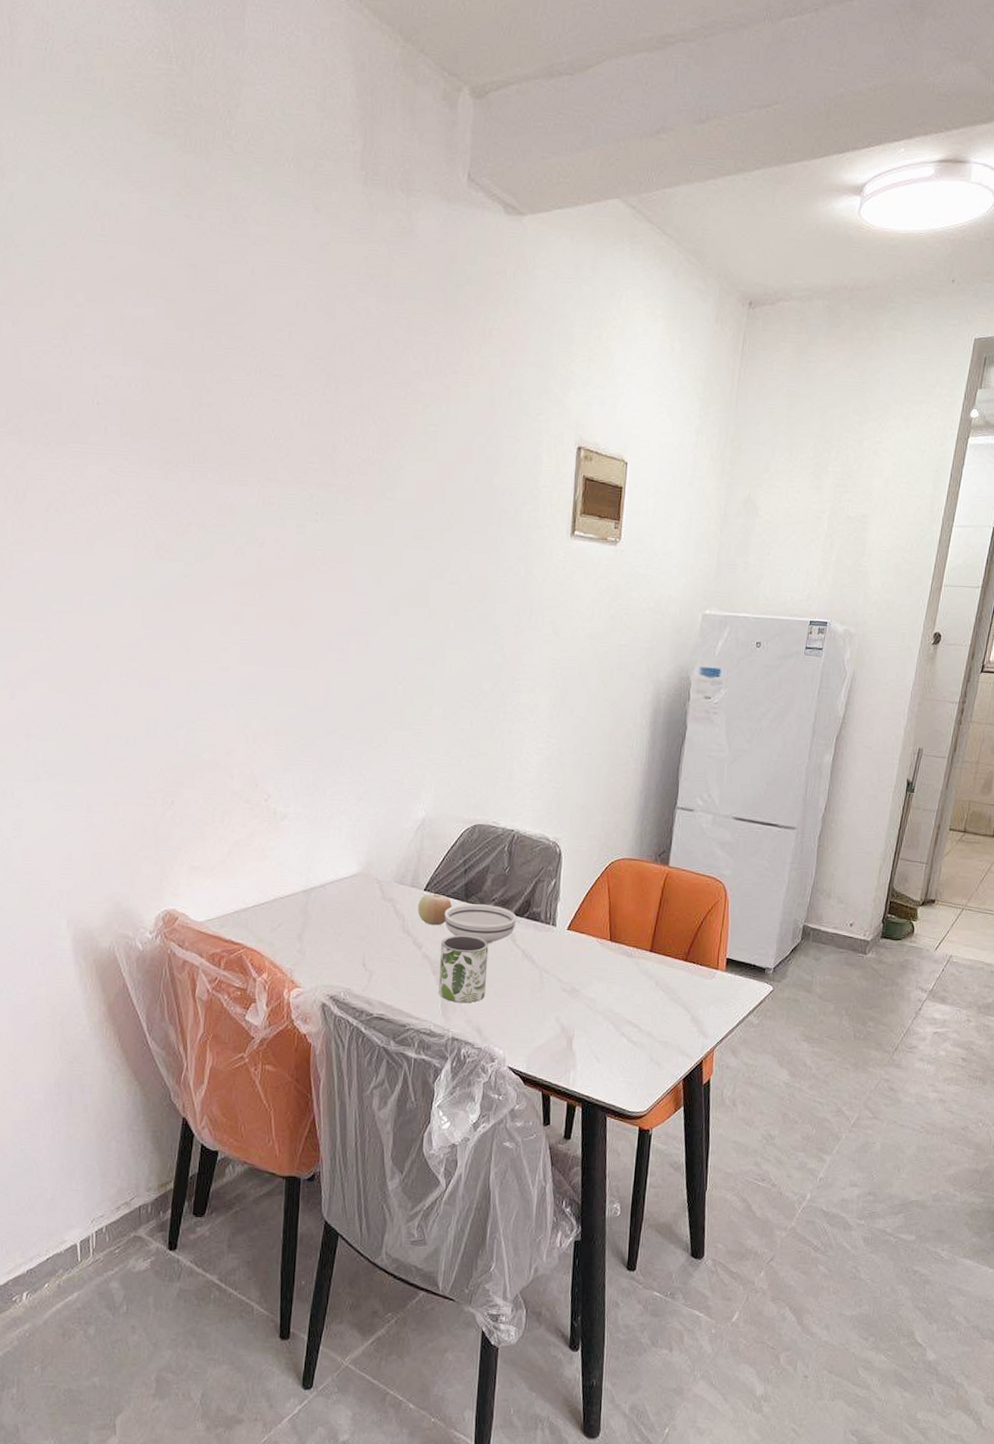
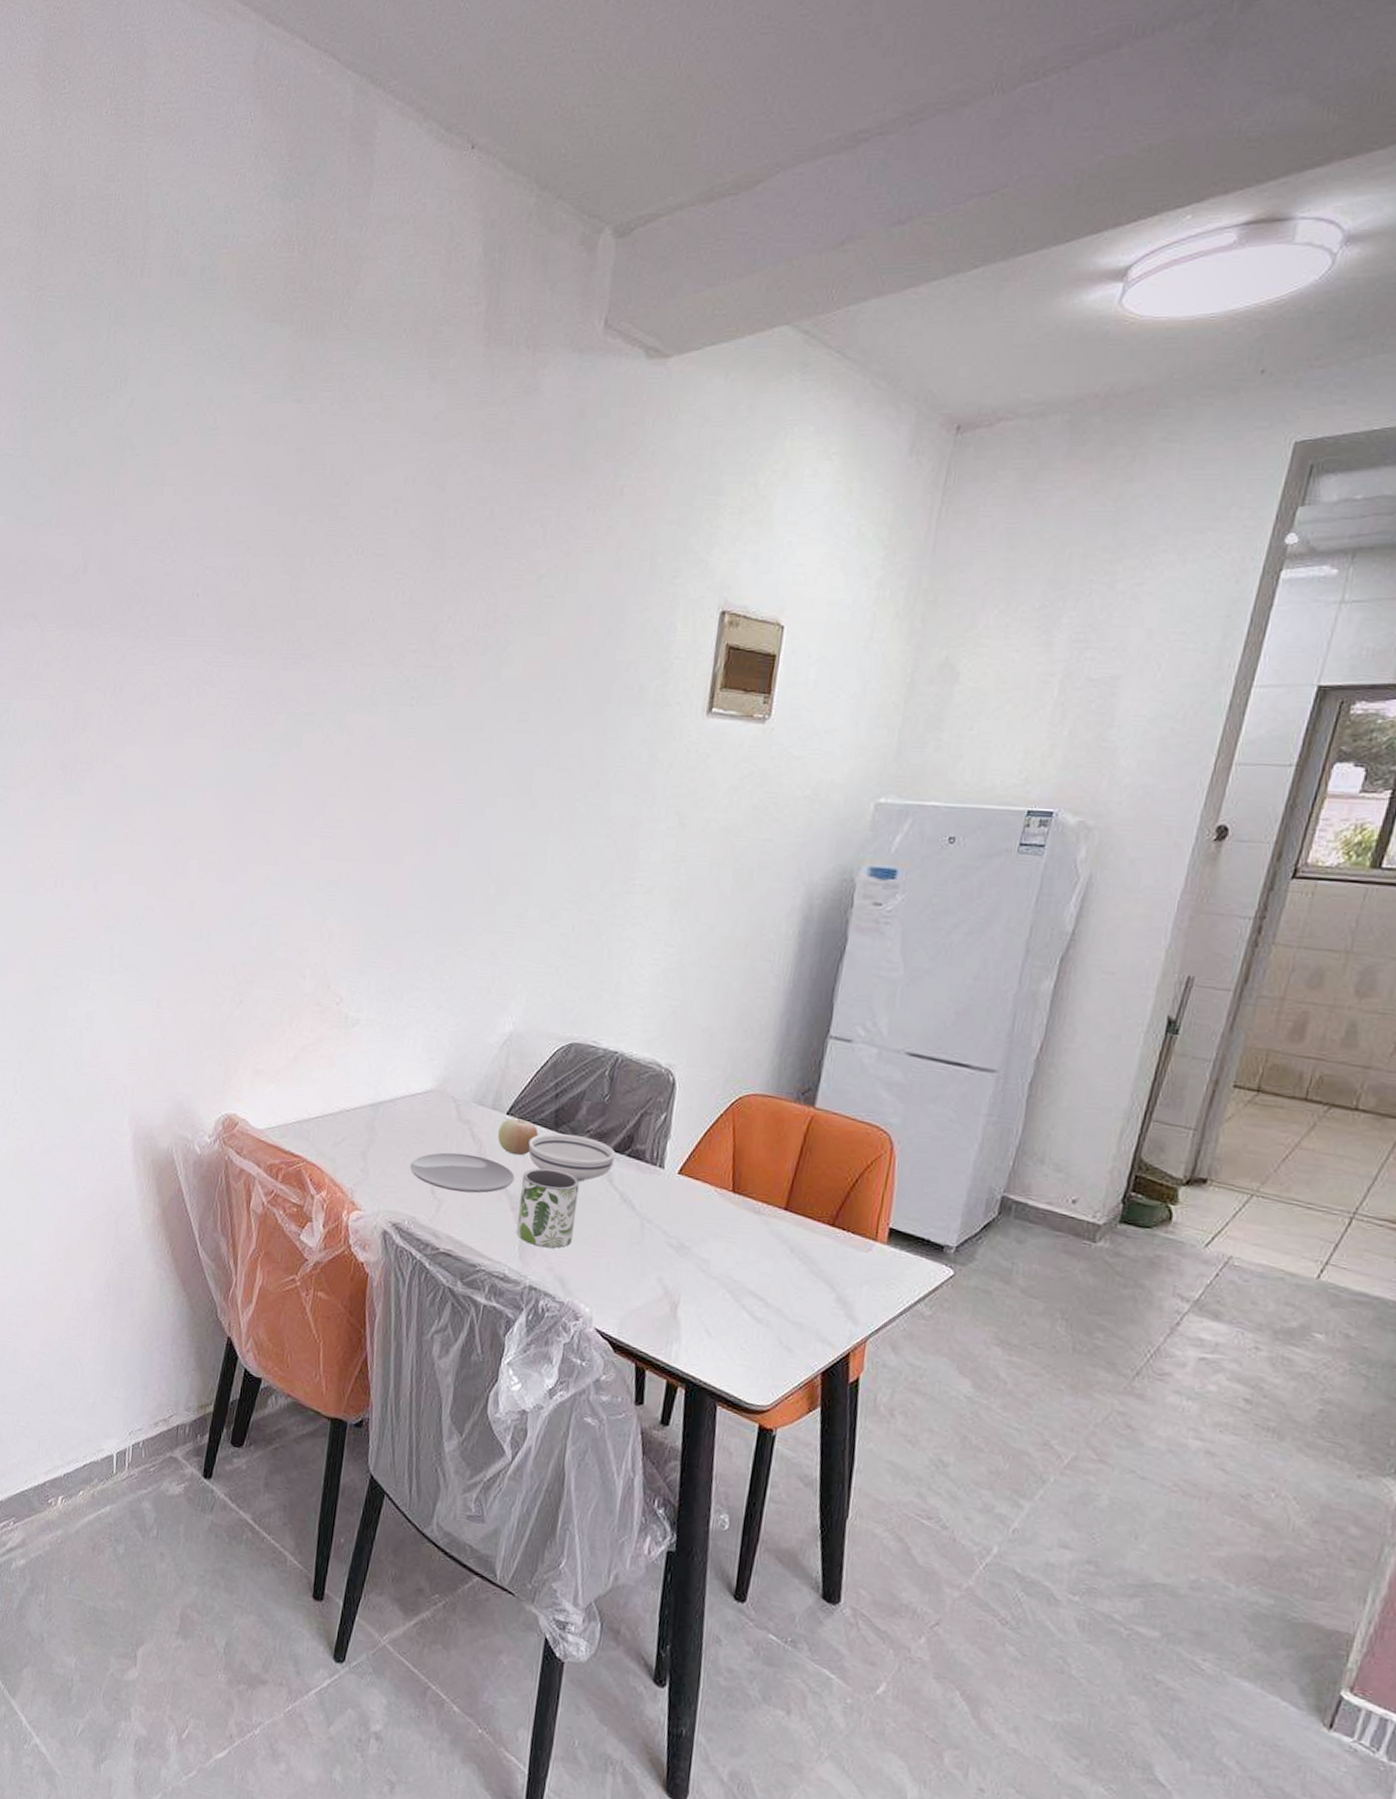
plate: none [343,928,434,962] -> present [410,1152,515,1193]

